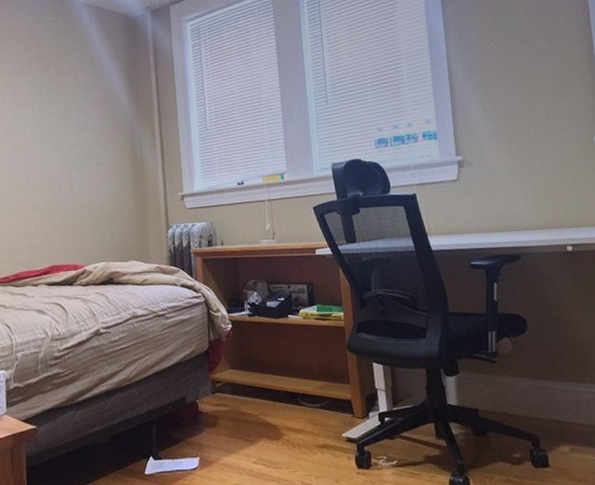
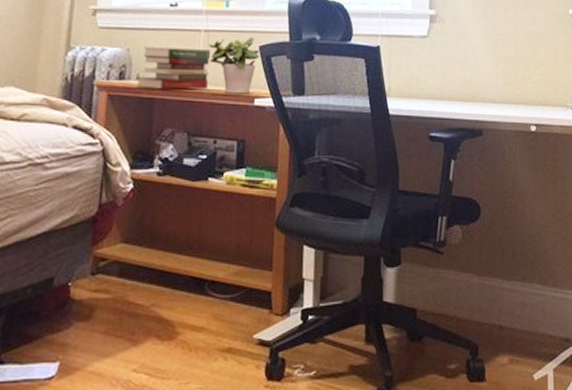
books: none [221,215,278,251] -> present [136,47,211,91]
potted plant: none [273,201,315,248] -> present [209,37,260,94]

